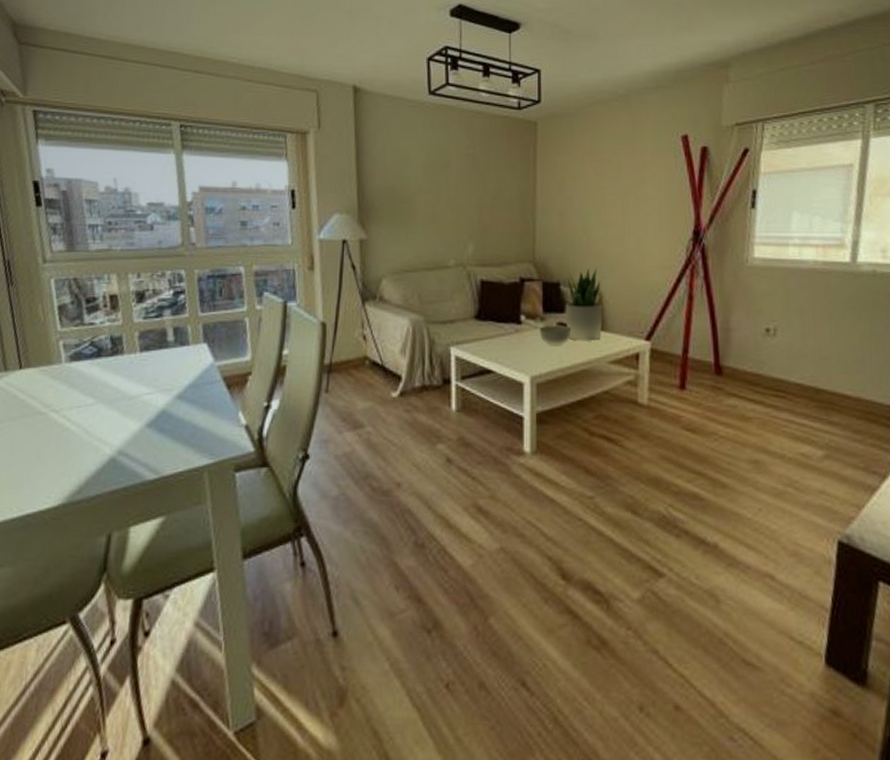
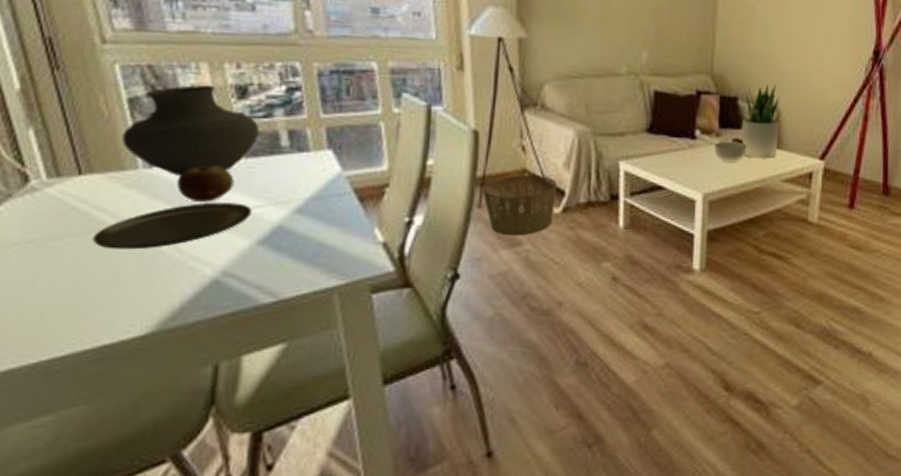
plate: none [25,390,143,432] -> present [92,202,251,250]
vase: none [51,292,152,368] -> present [122,84,260,176]
fruit: none [88,358,131,390] -> present [177,164,234,202]
basket: none [328,362,395,419] -> present [481,175,557,236]

